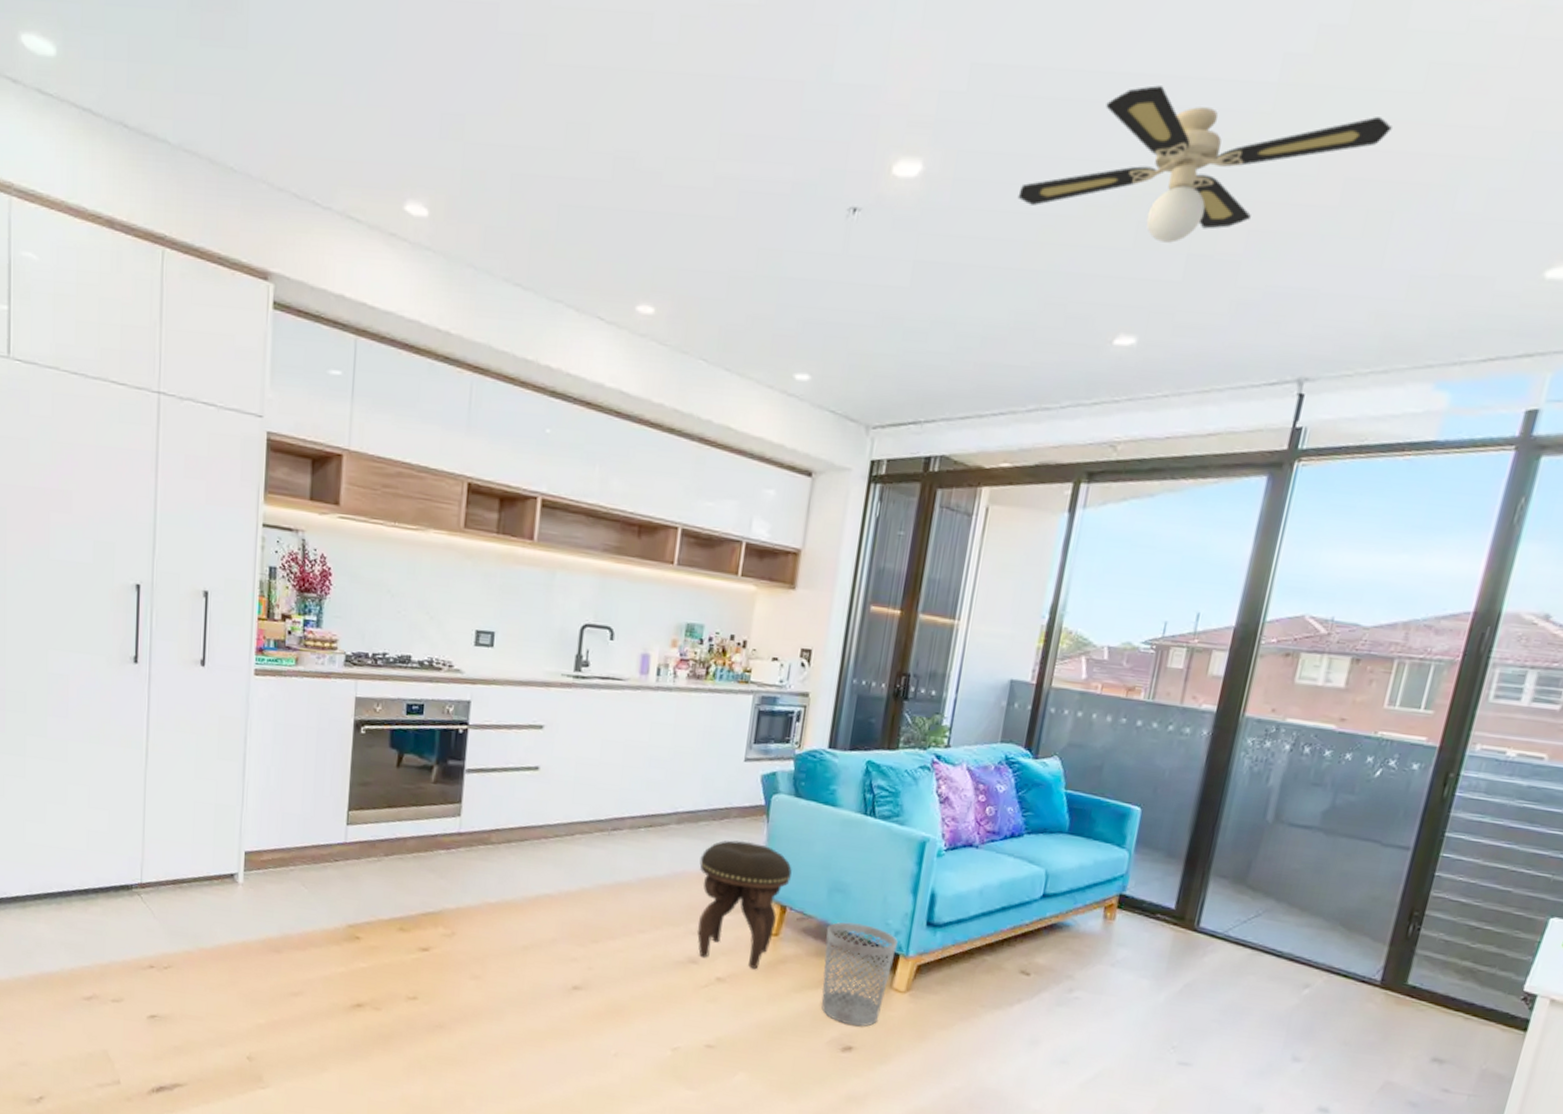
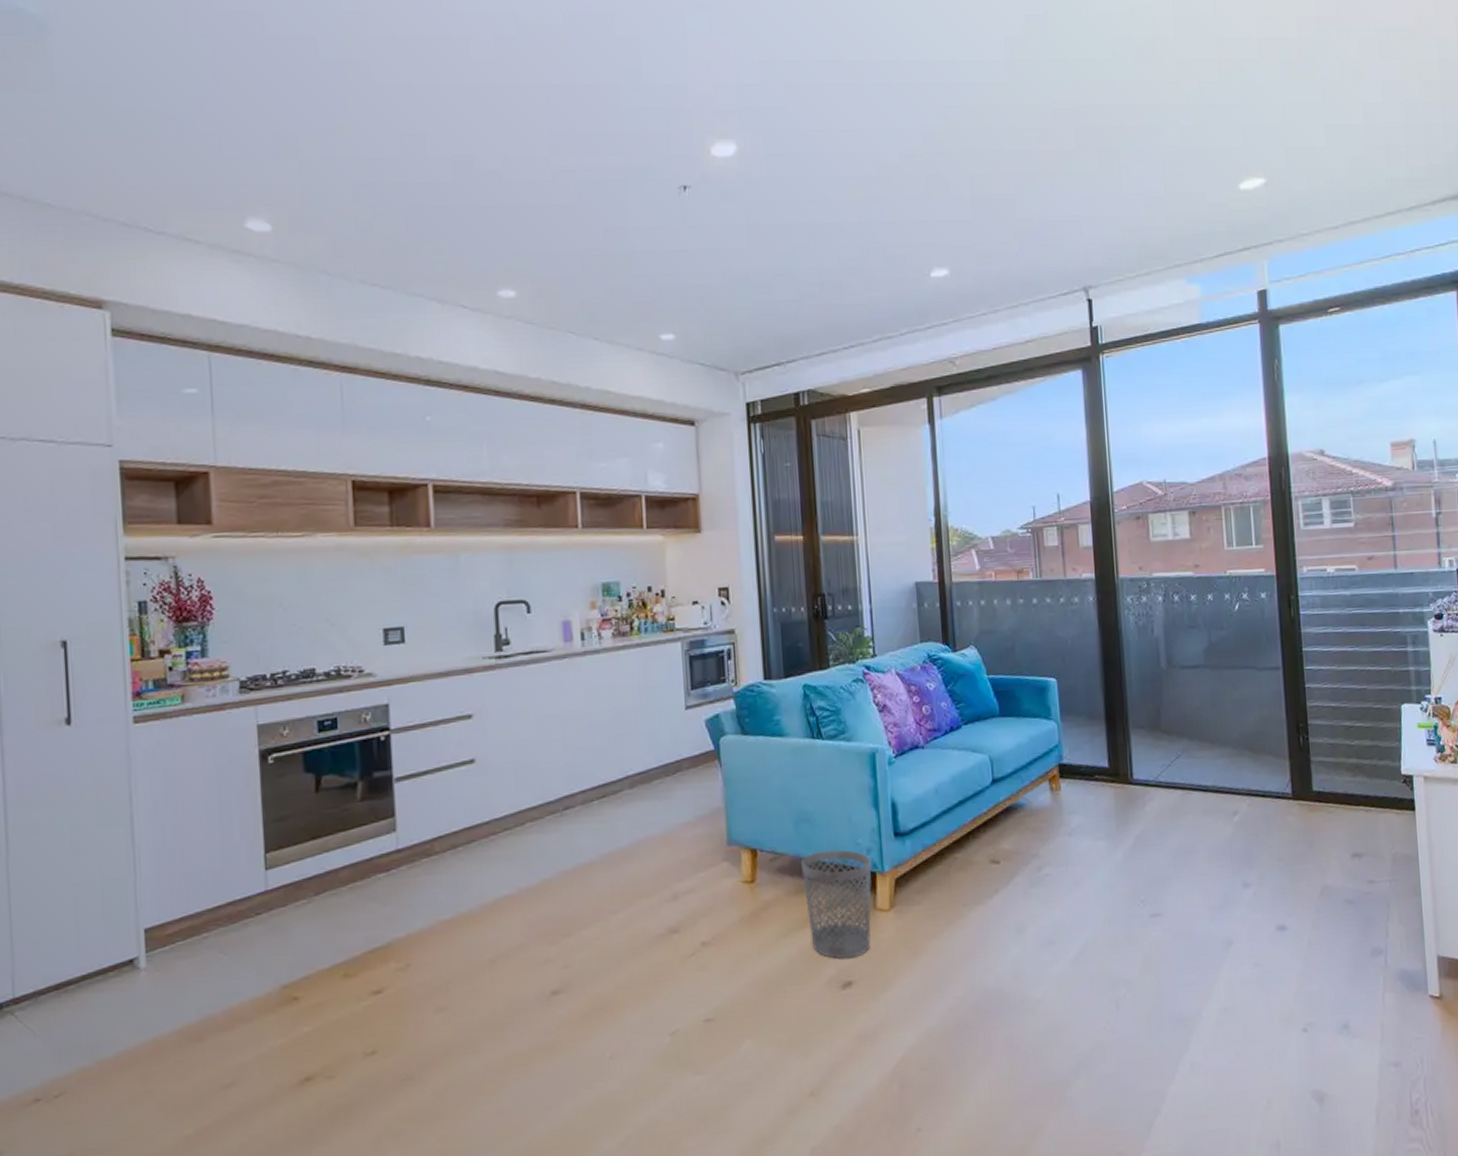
footstool: present [697,840,792,969] -> none [660,790,755,924]
ceiling fan: present [1017,85,1392,243] -> none [823,68,1099,190]

